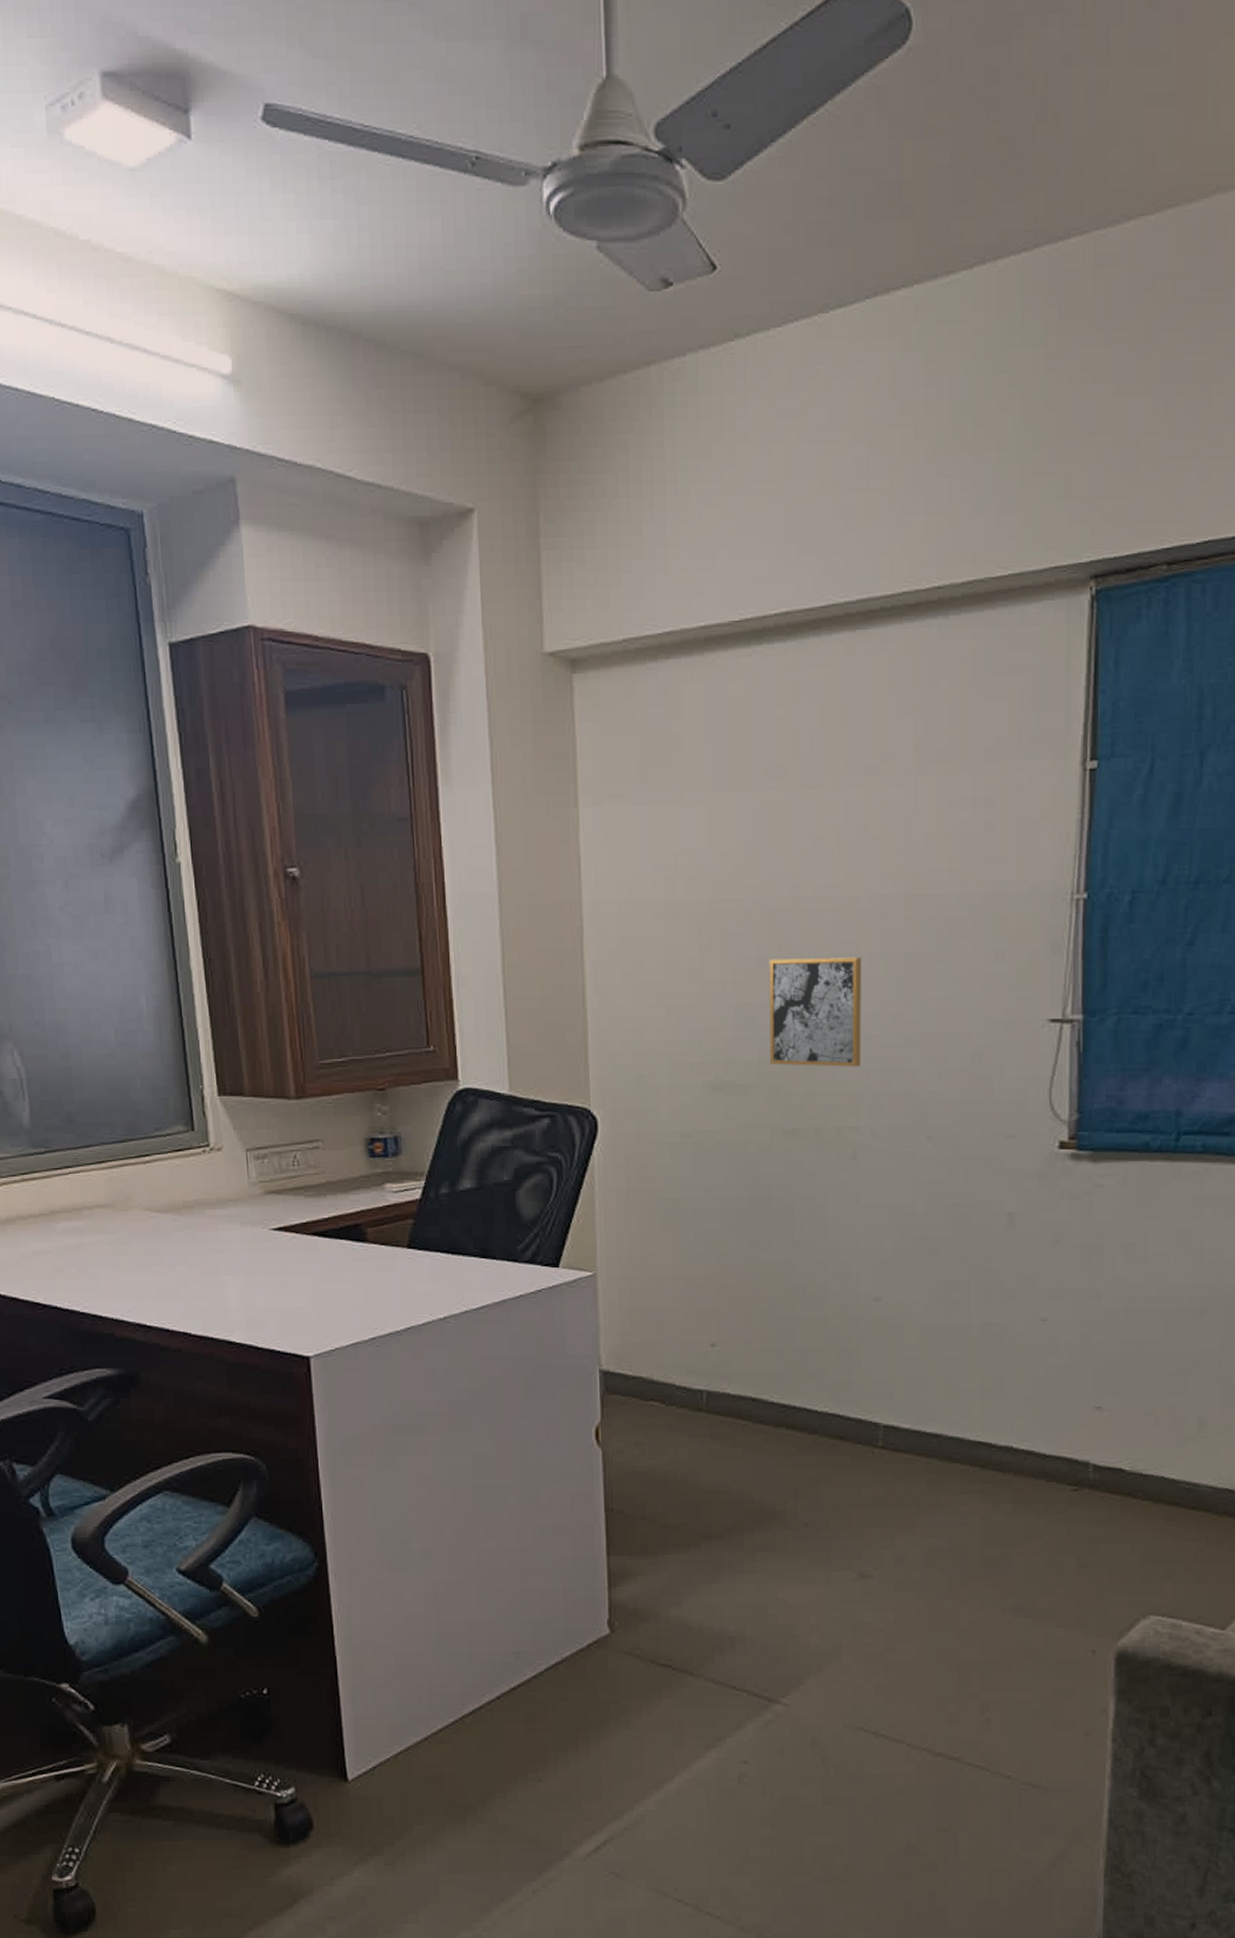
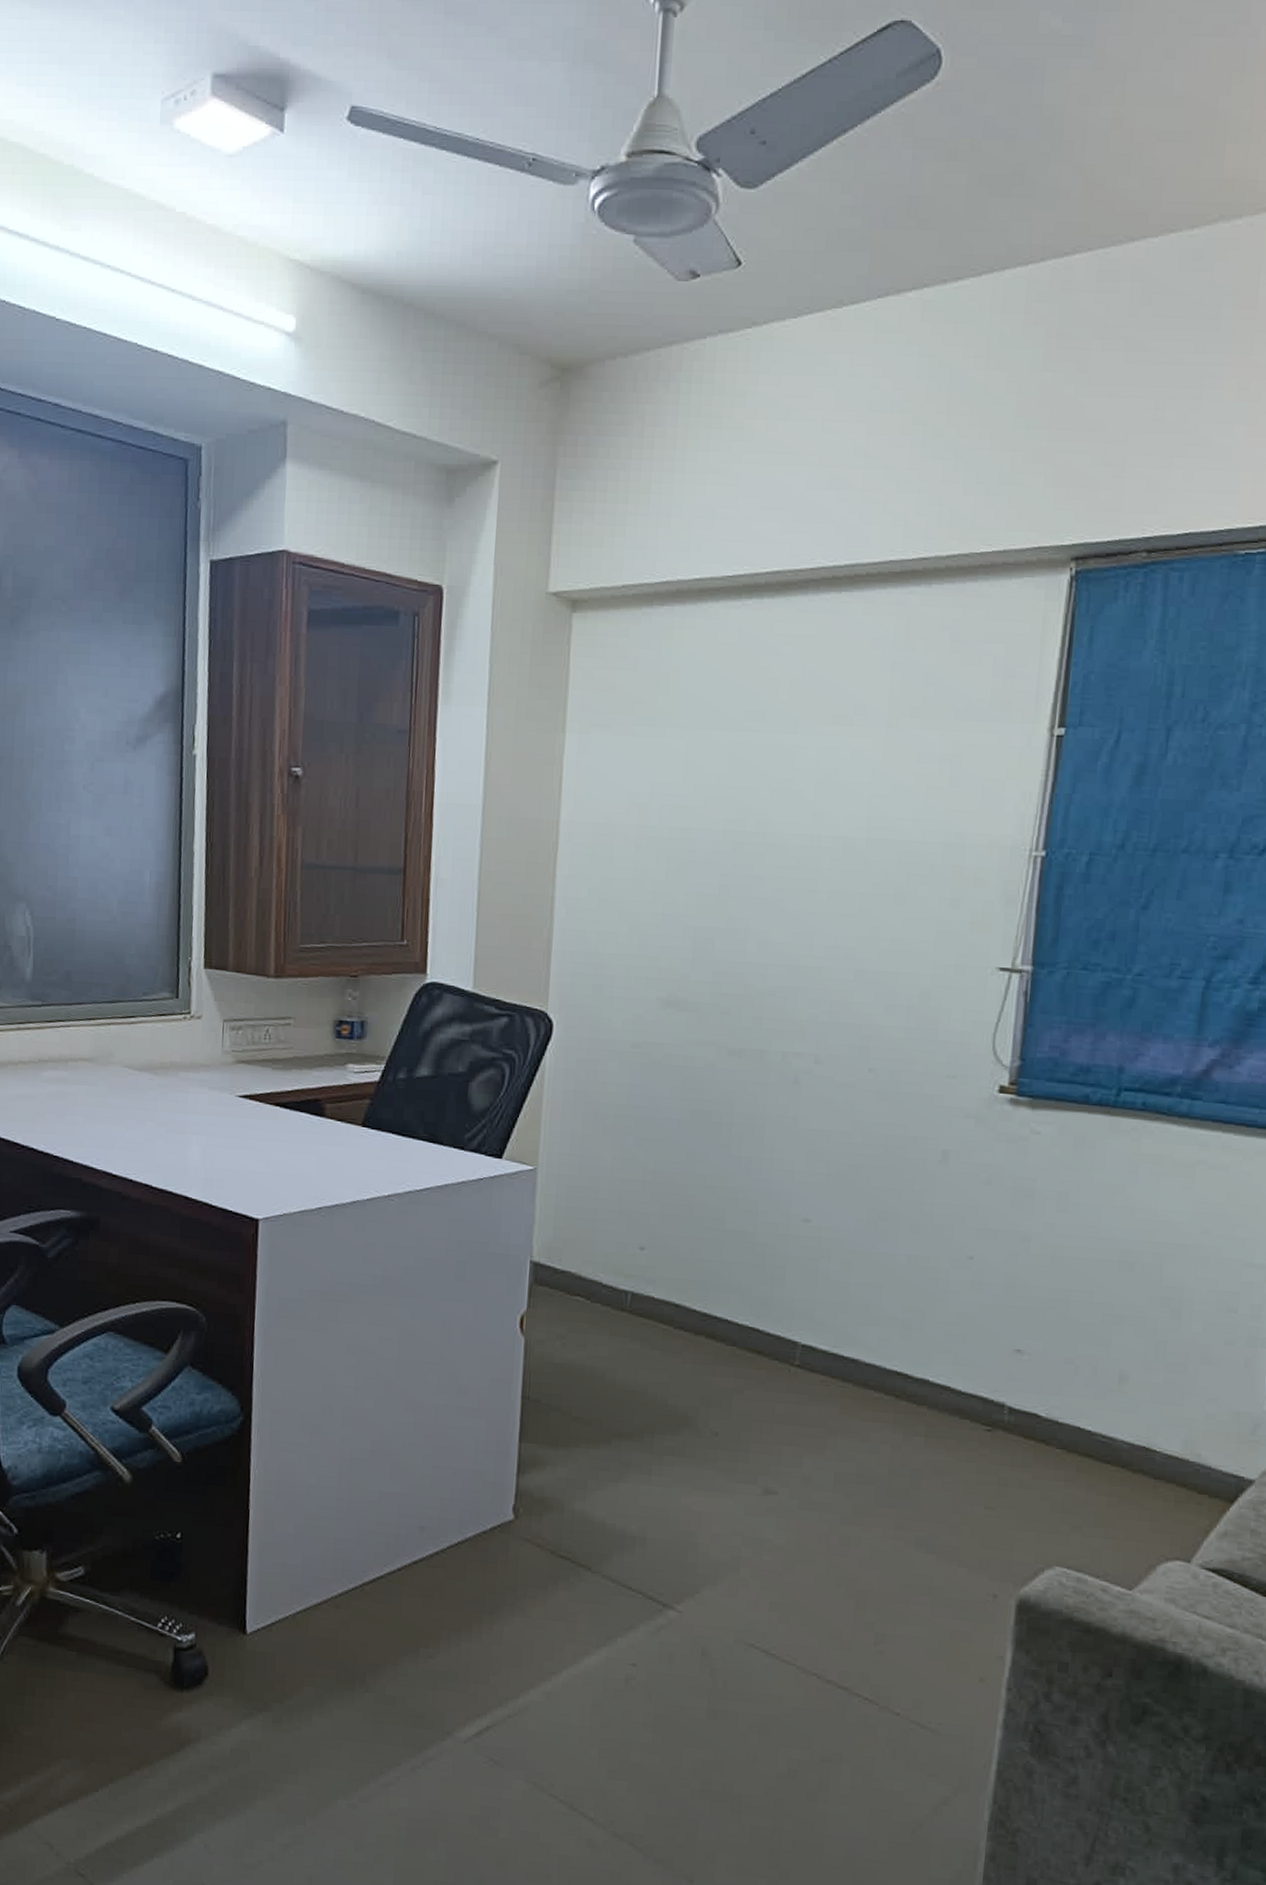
wall art: present [769,957,862,1067] -> none [723,887,820,996]

